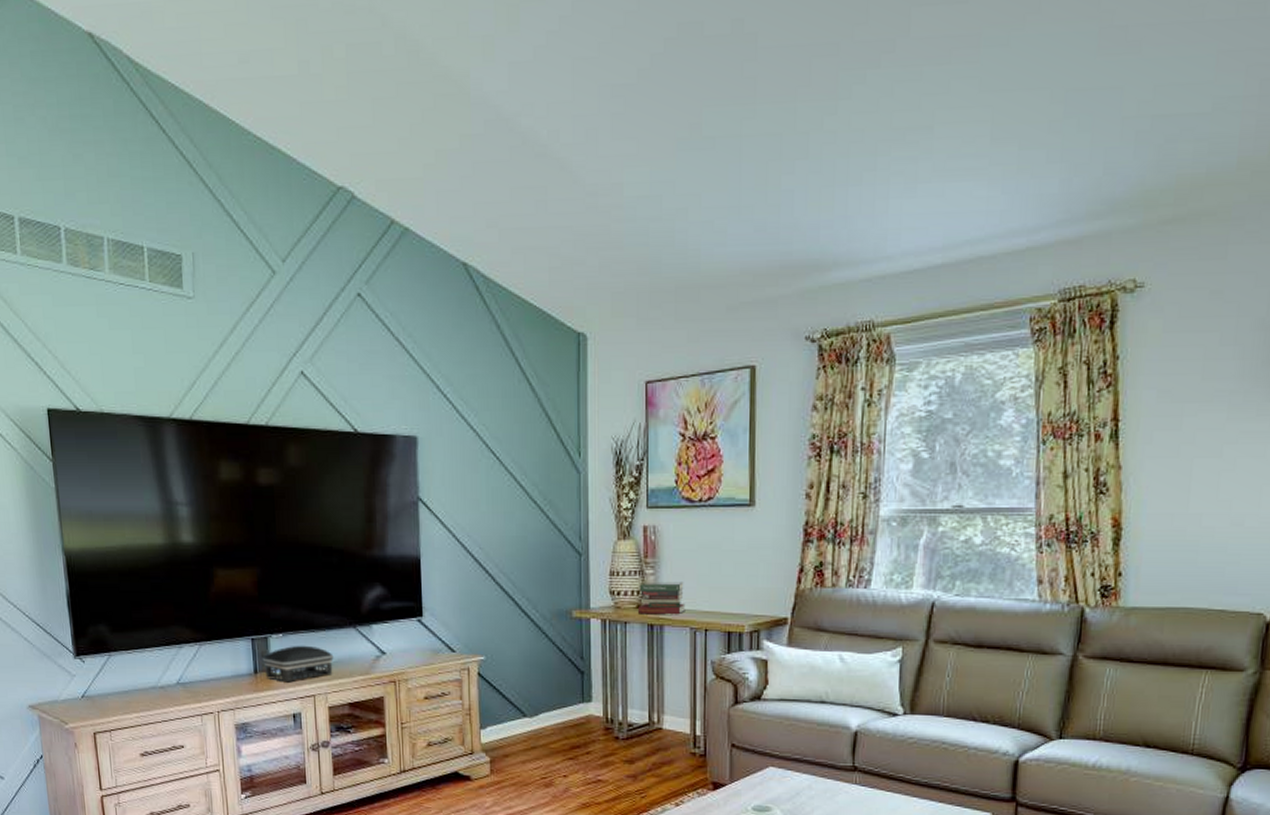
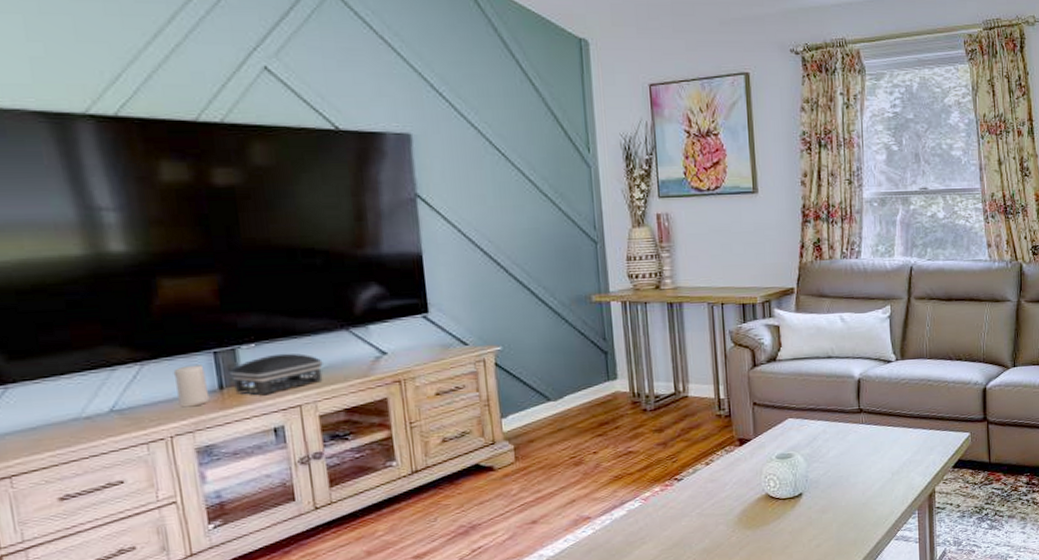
candle: none [222,649,247,687] -> present [173,365,210,408]
books: present [638,581,686,615] -> none [657,262,702,295]

